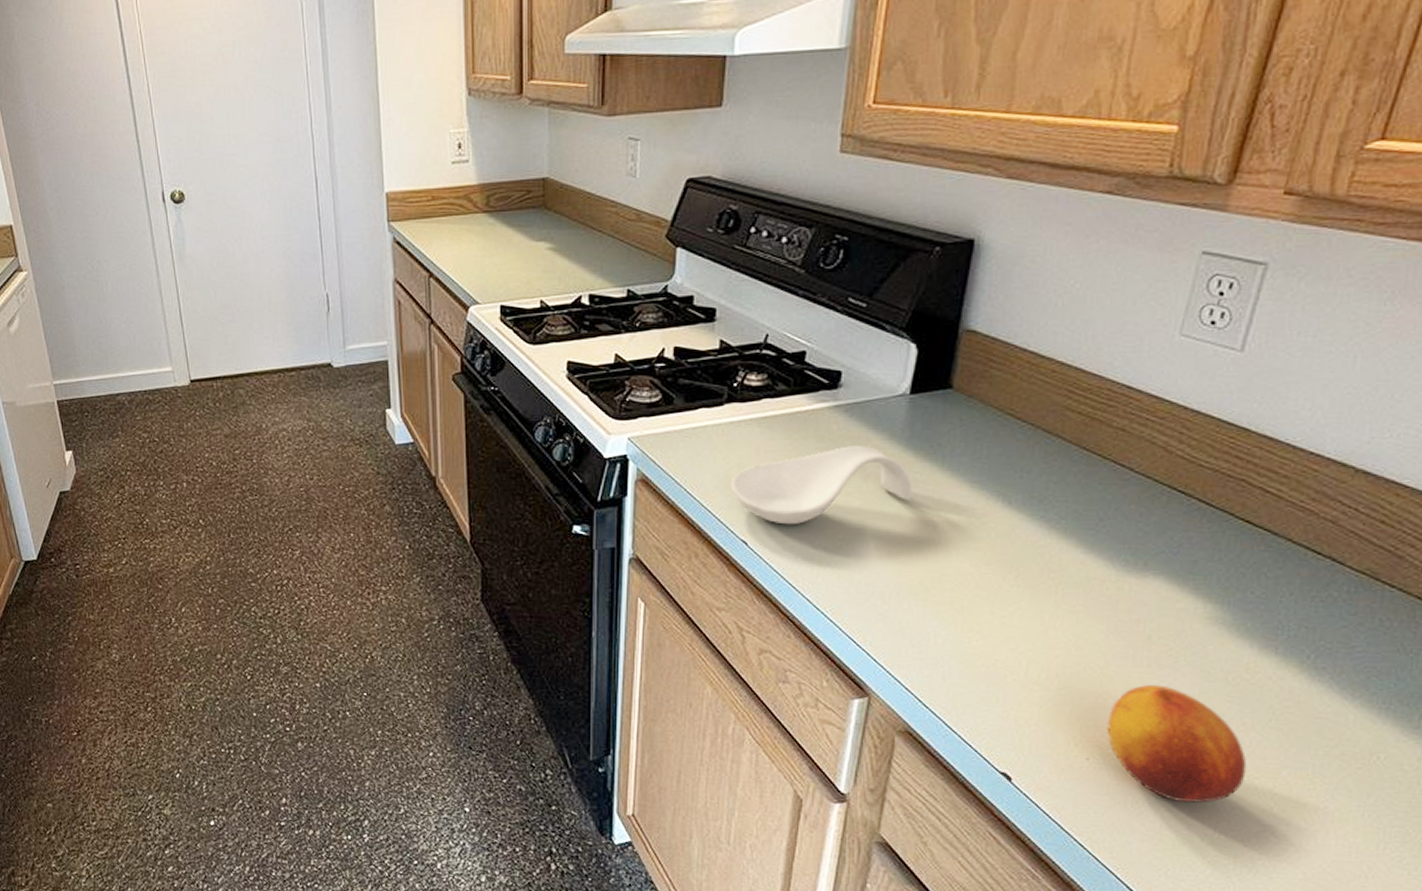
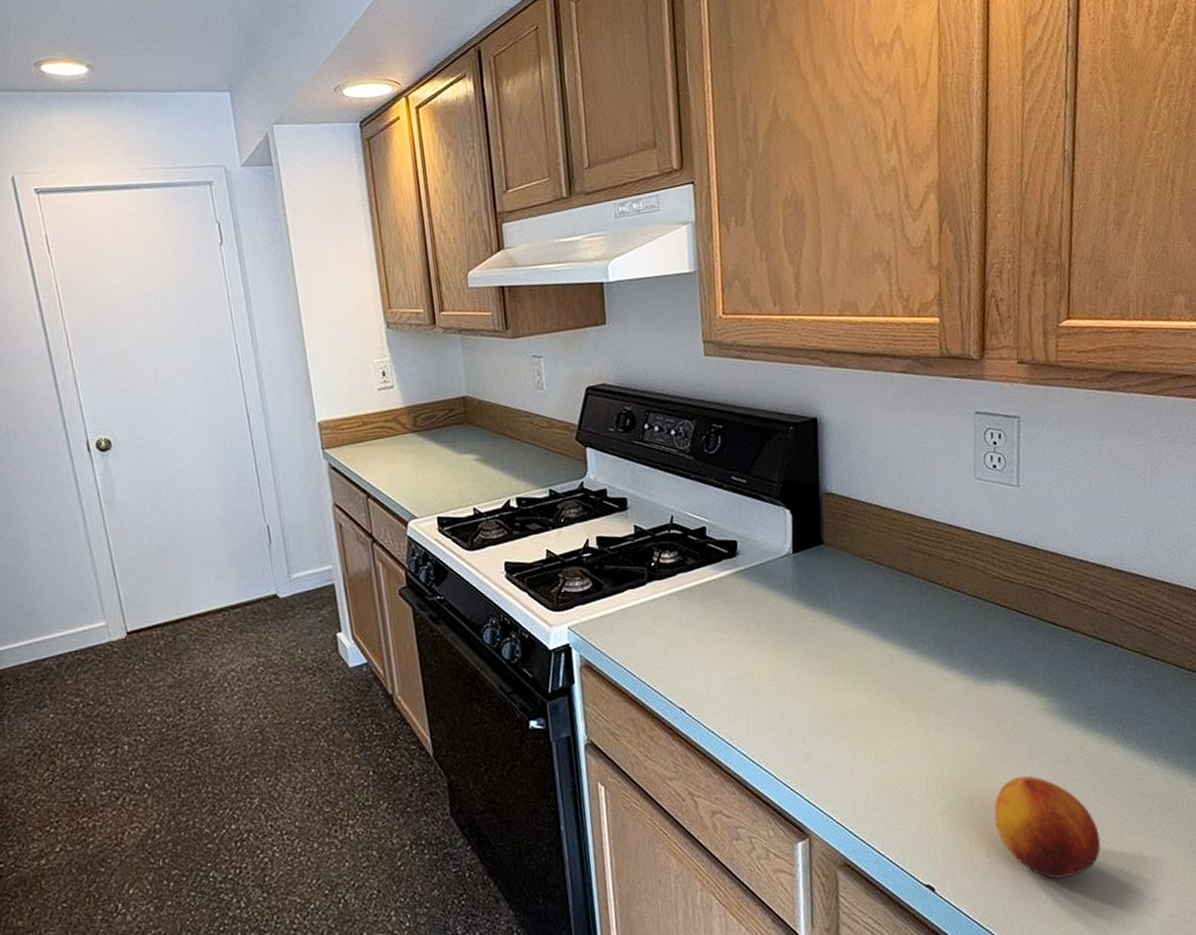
spoon rest: present [730,446,912,525] -> none [662,604,811,688]

